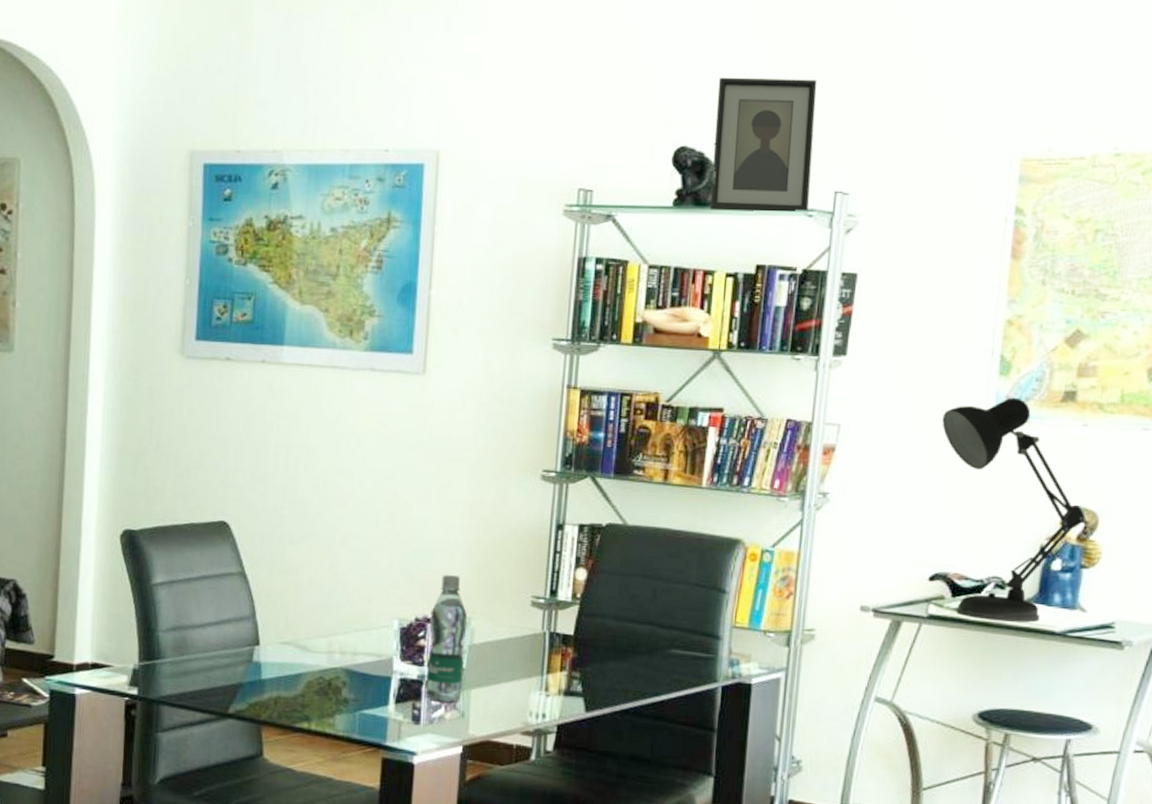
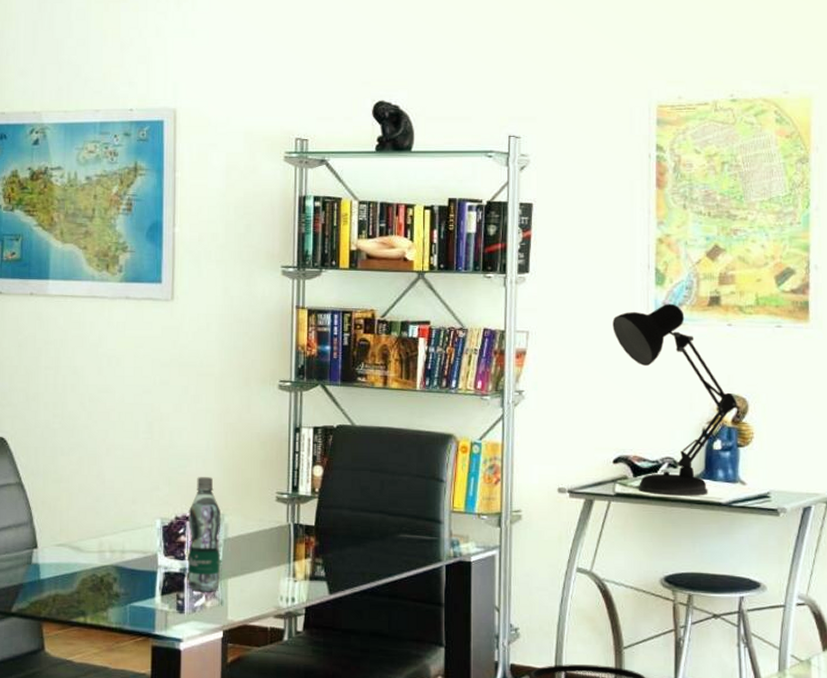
picture frame: present [709,77,818,213] -> none [406,43,488,155]

